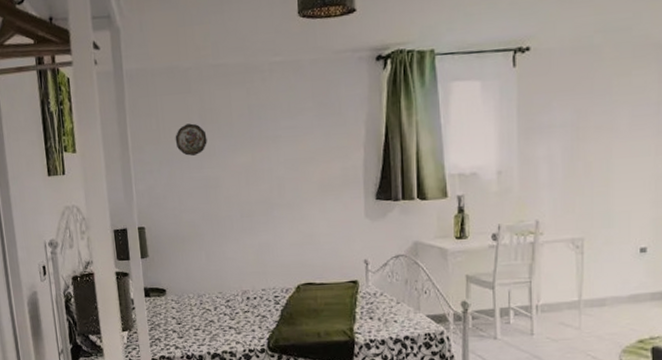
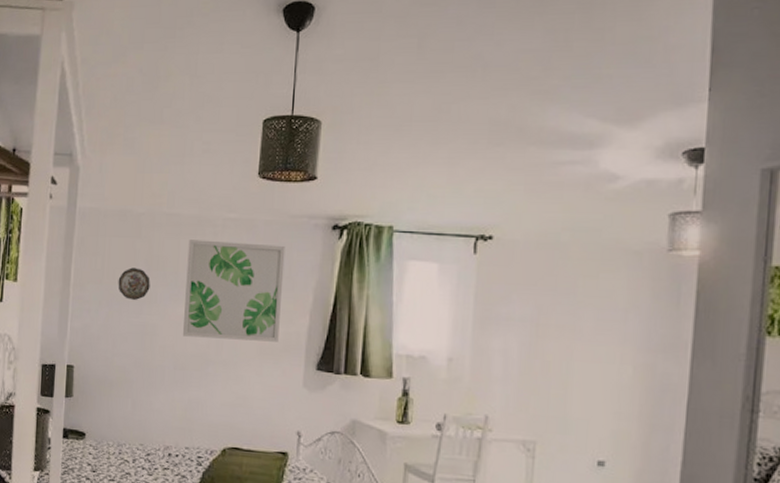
wall art: none [238,82,337,185] -> present [183,240,285,342]

